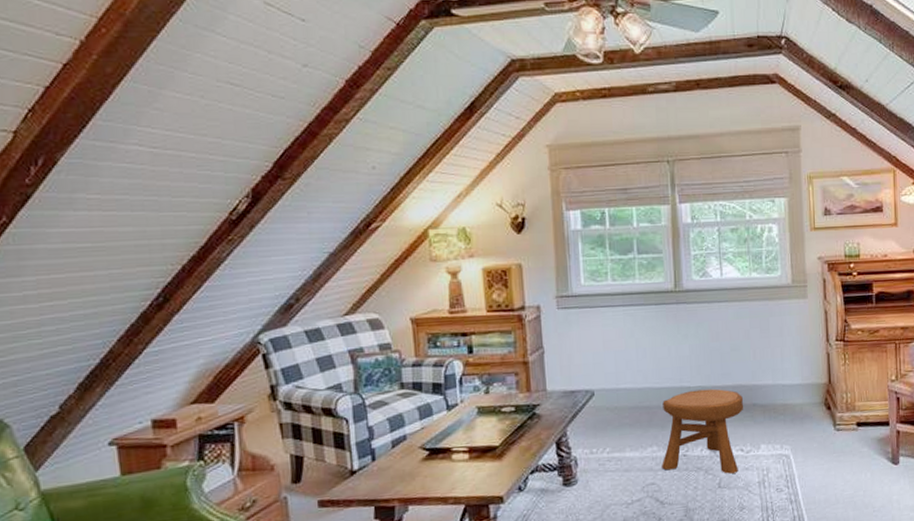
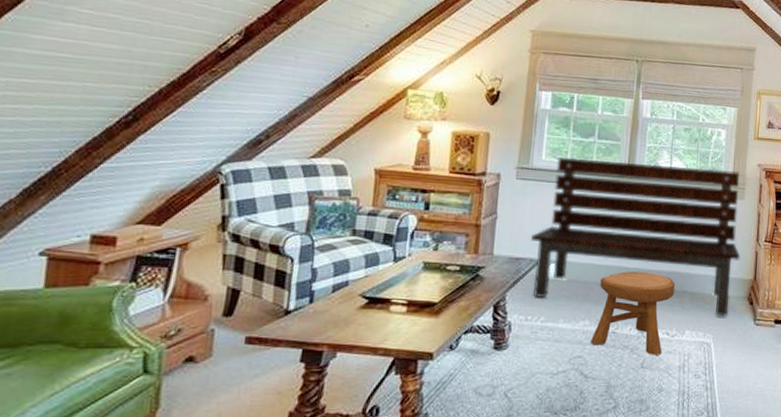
bench: none [583,268,811,429] -> present [531,157,740,316]

